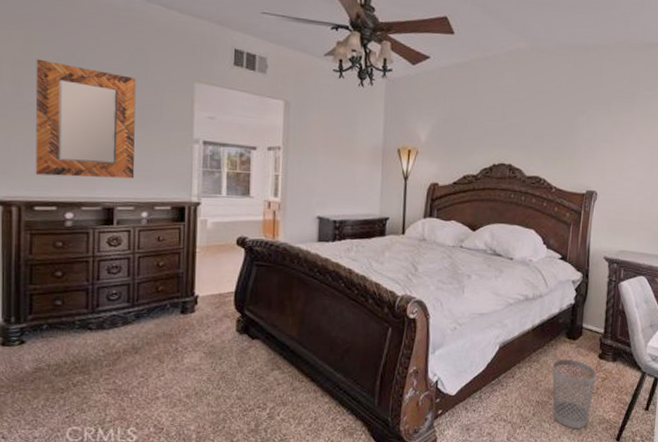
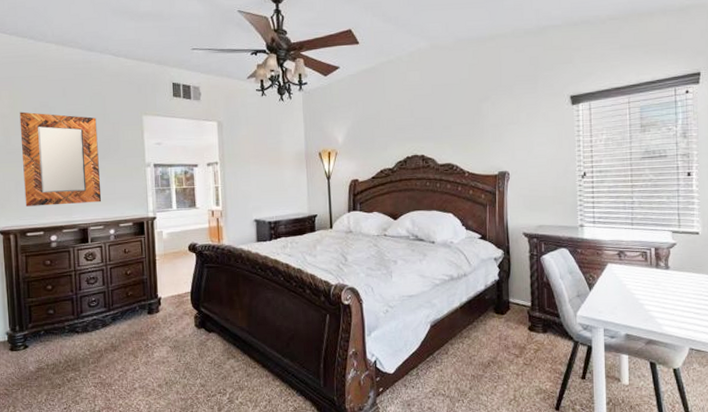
wastebasket: present [552,359,596,428] -> none [484,334,528,400]

